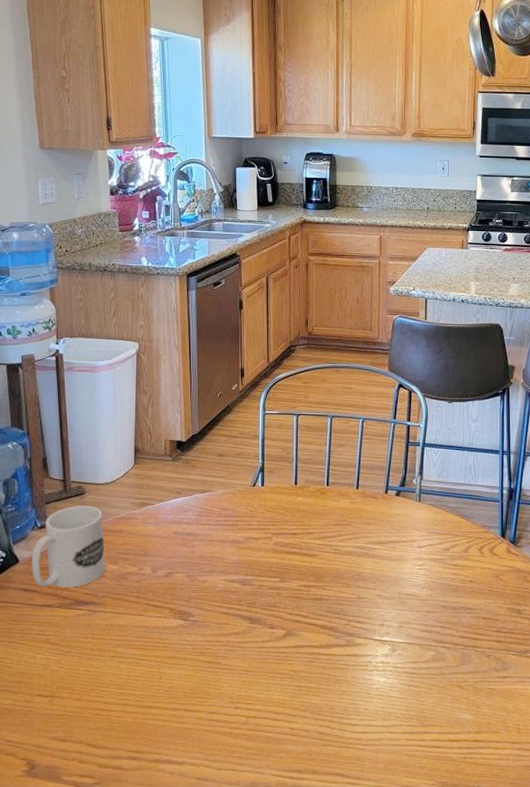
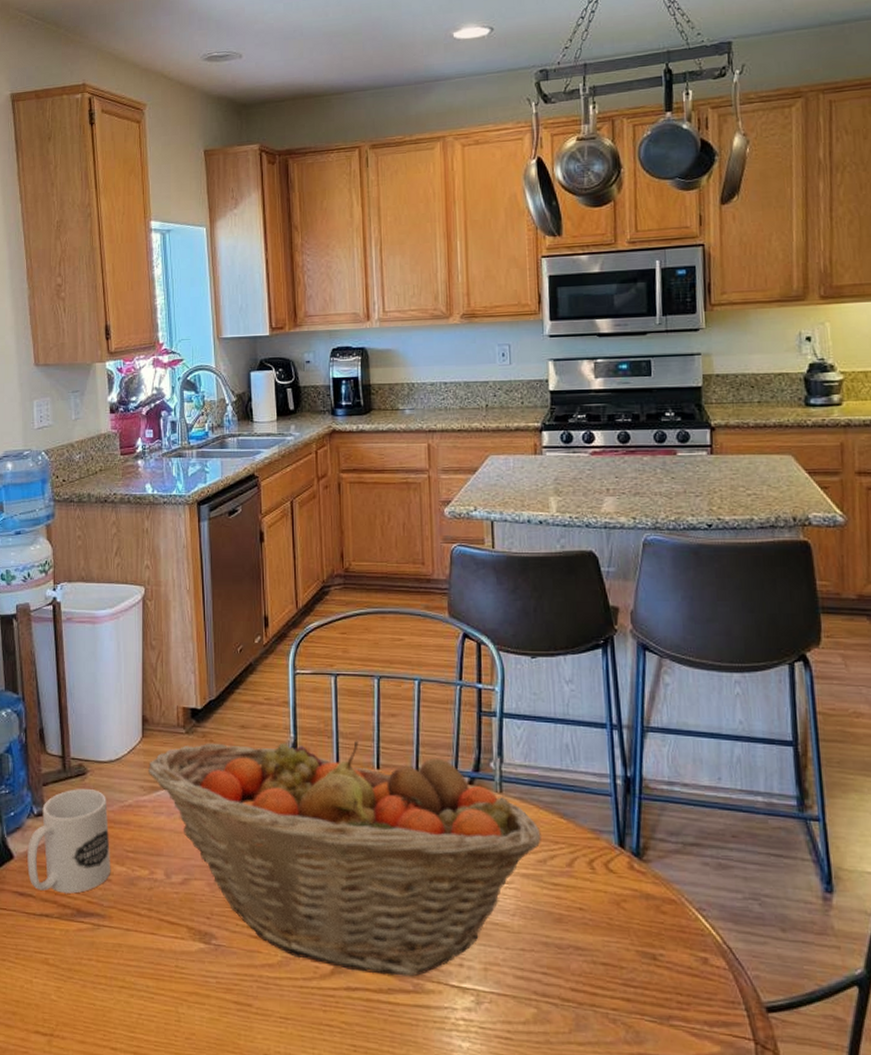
fruit basket: none [139,464,447,635] -> present [148,740,541,977]

